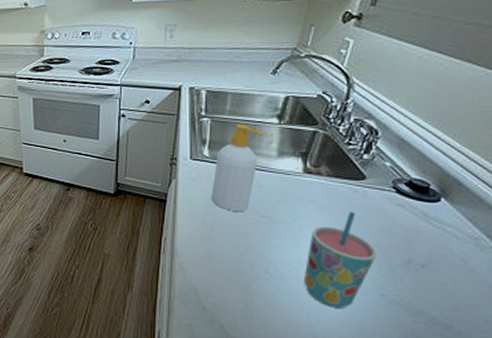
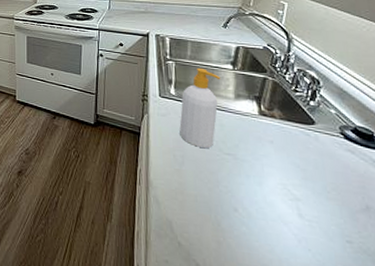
cup: present [304,211,377,308] -> none [271,154,337,254]

